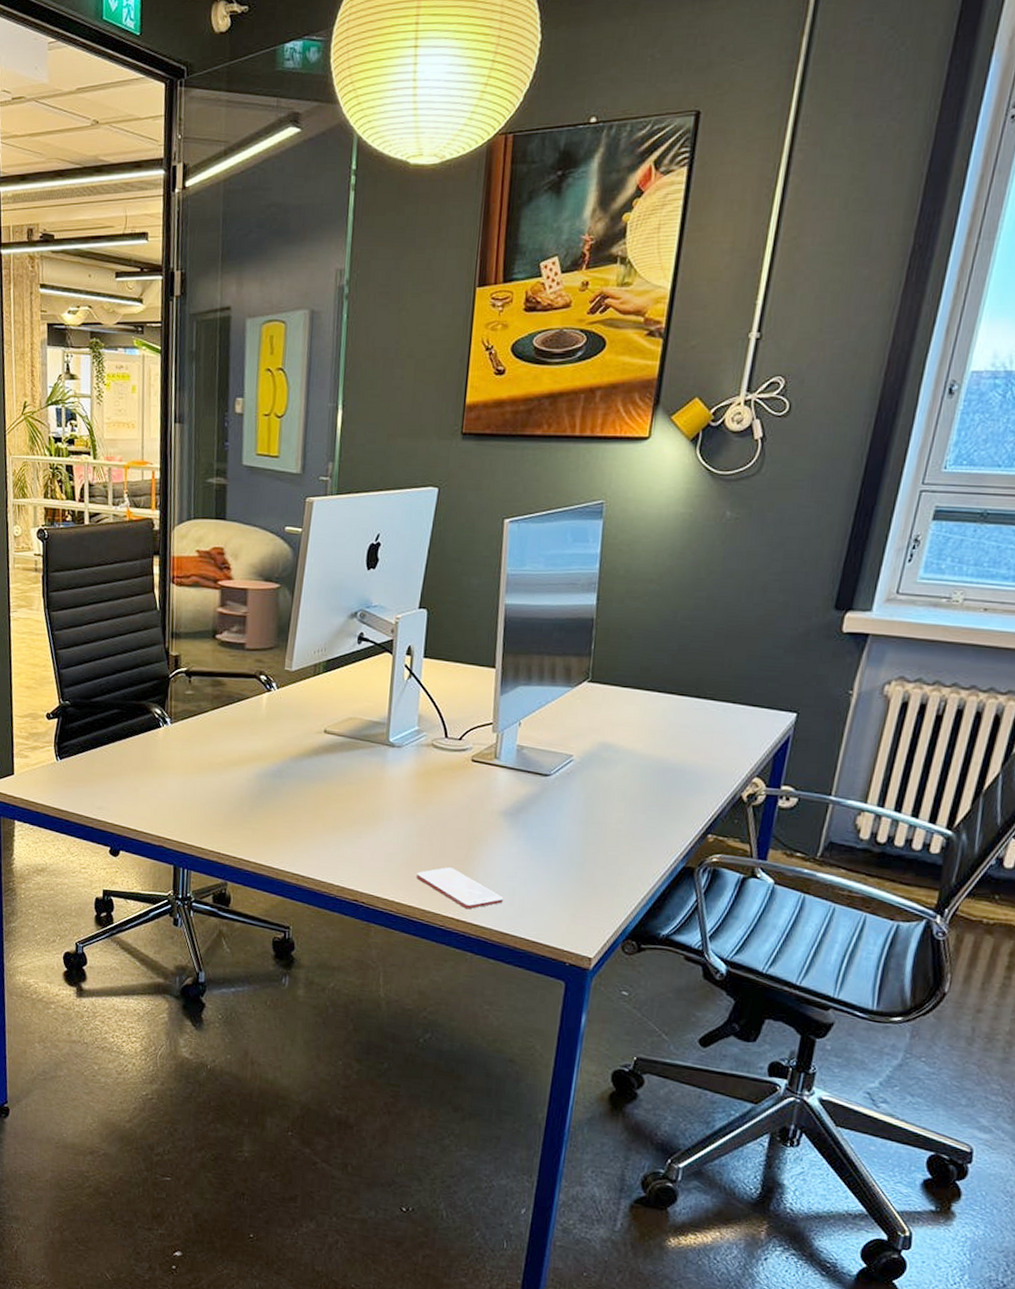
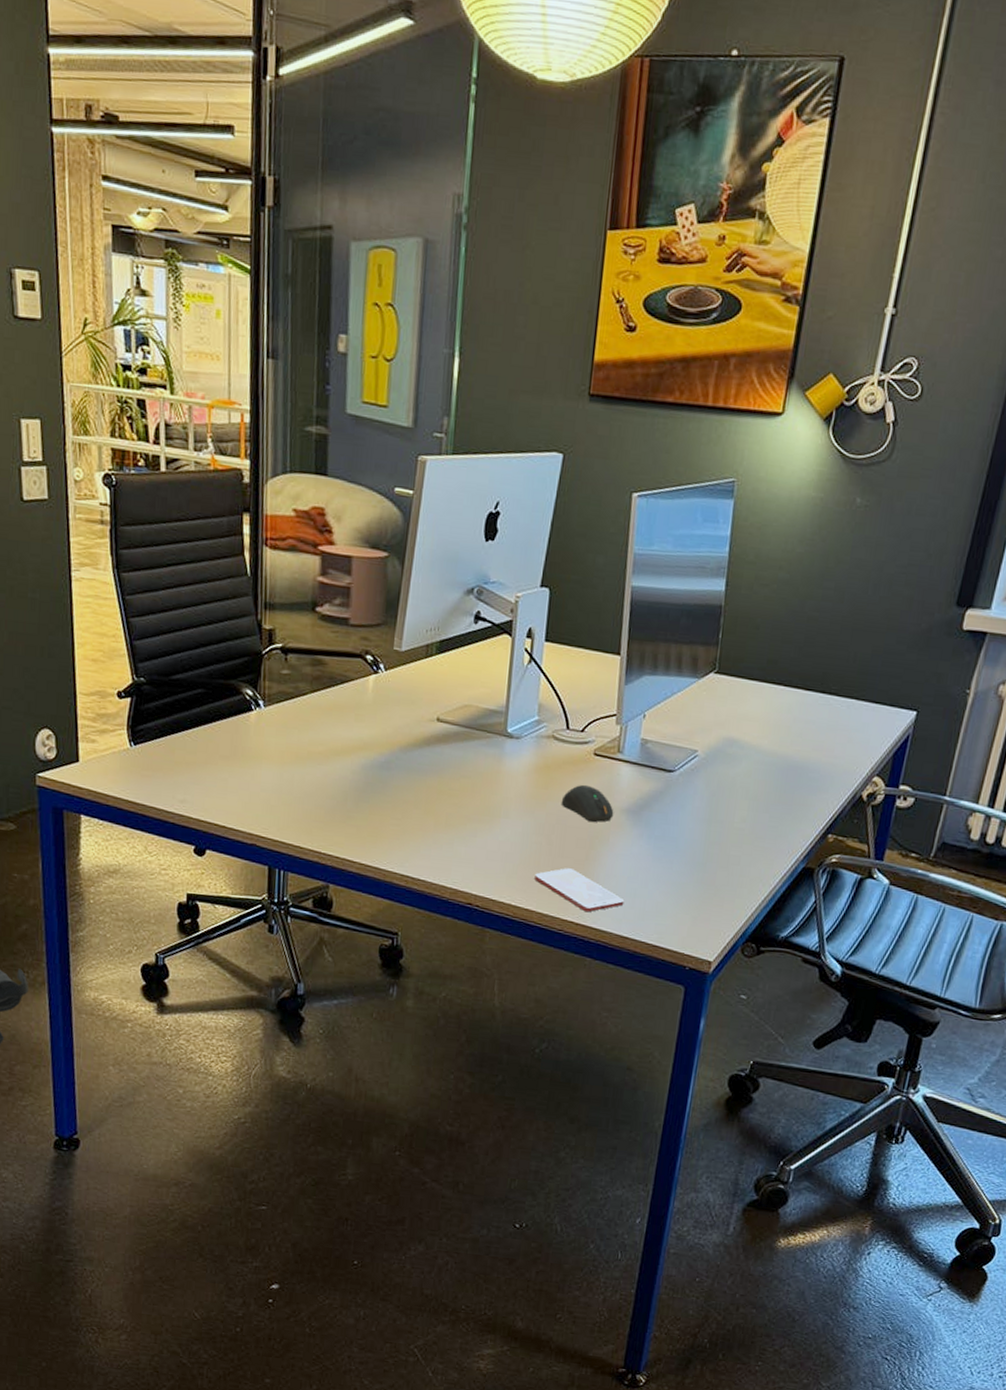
computer mouse: none [442,788,492,824] -> present [562,784,614,822]

